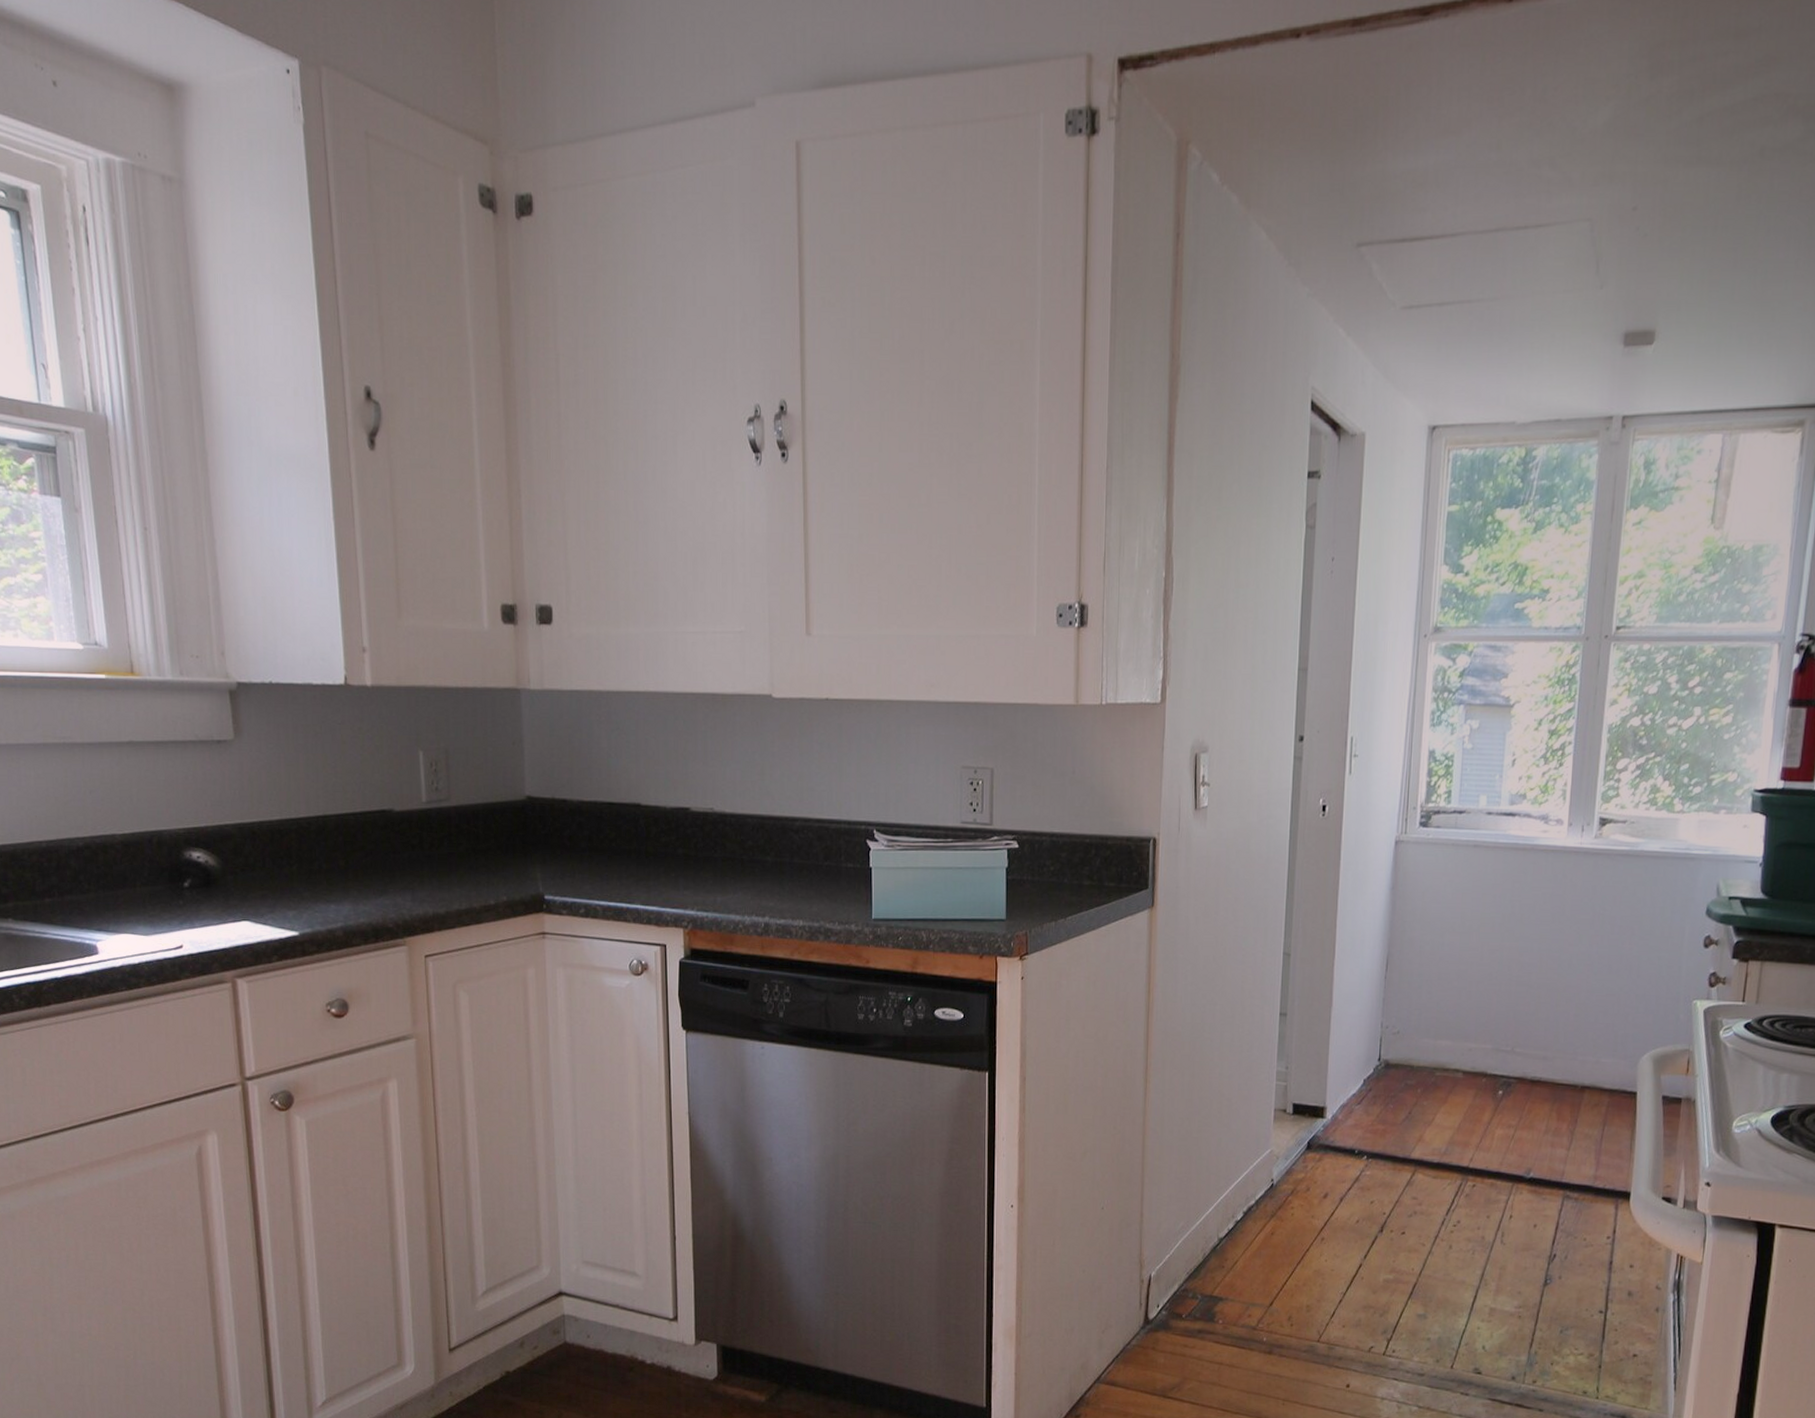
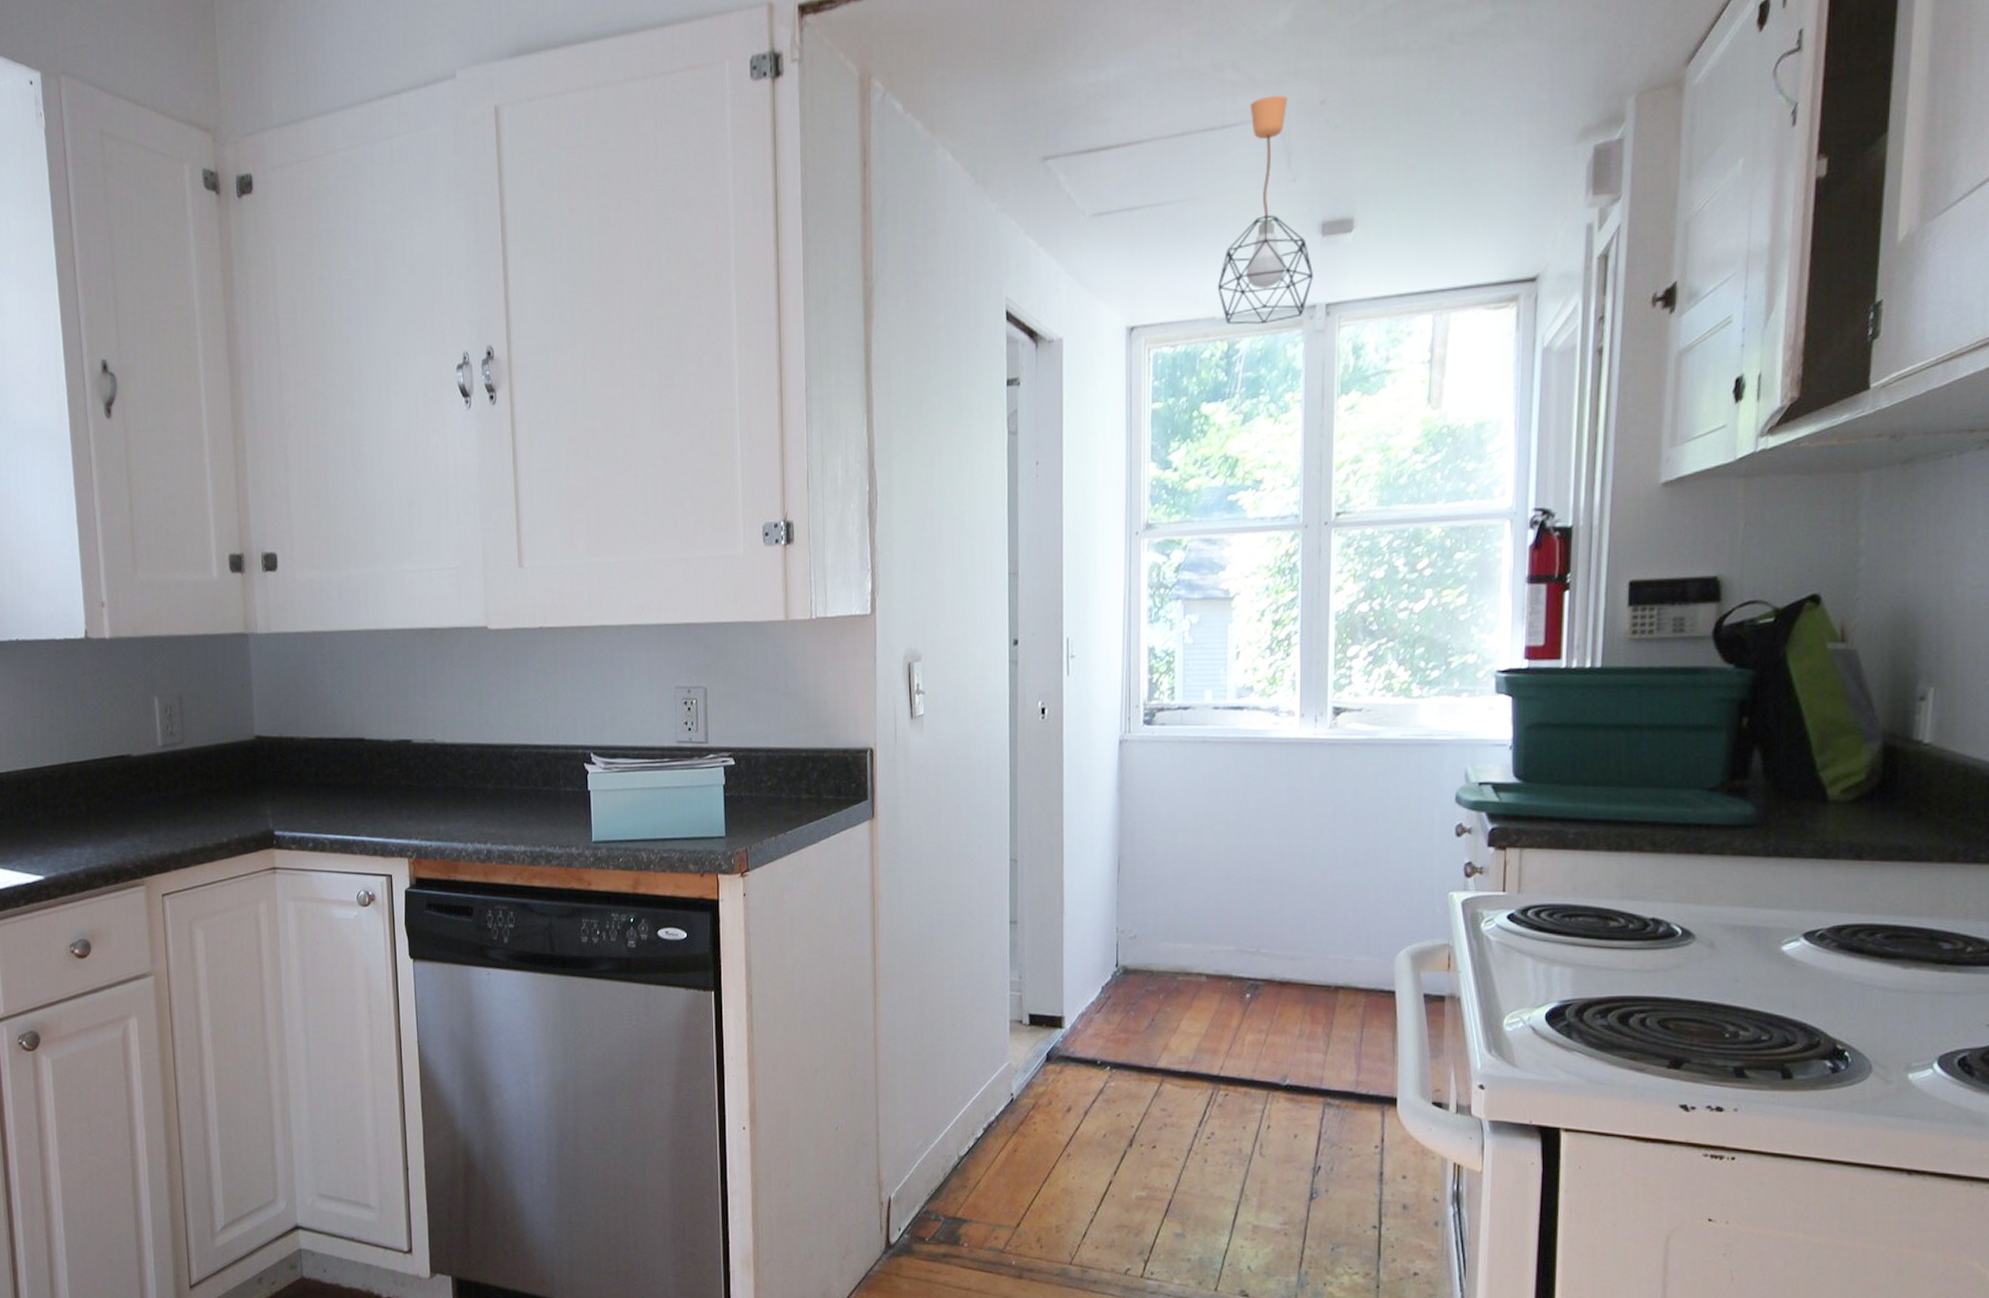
pendant light: none [1519,197,1613,433] -> present [1217,95,1313,325]

